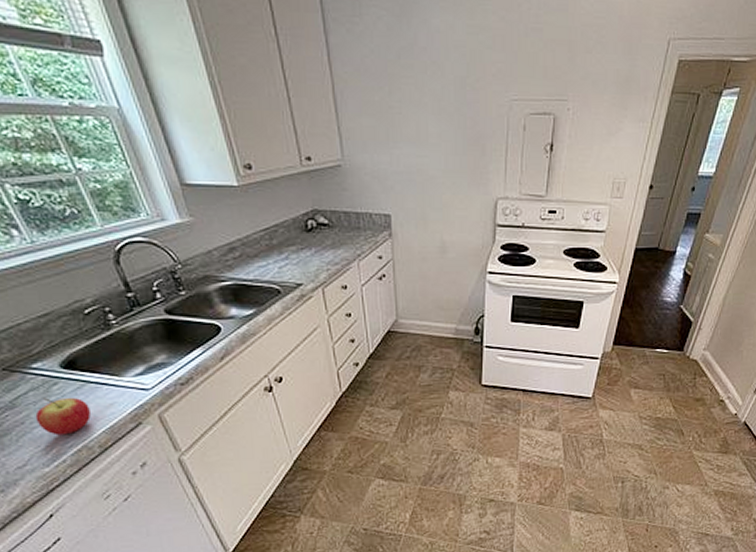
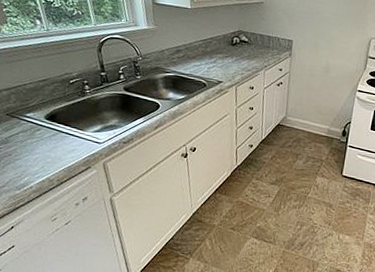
apple: present [35,398,91,436] -> none [19,138,58,168]

